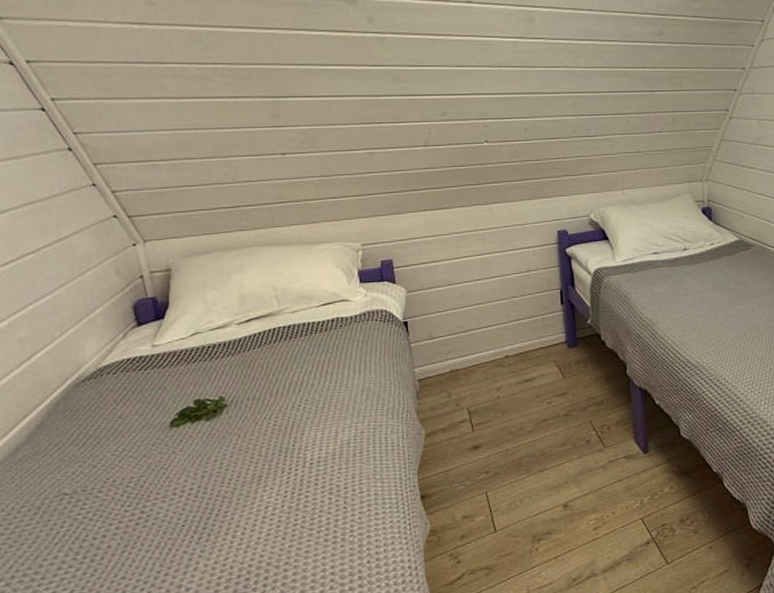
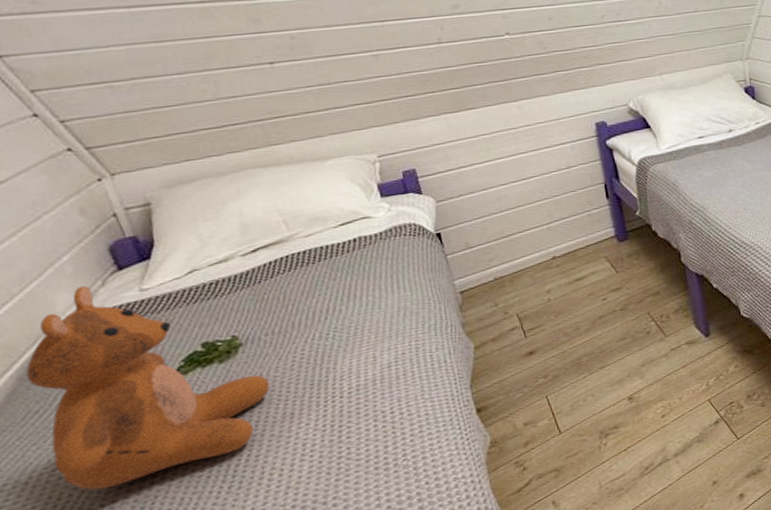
teddy bear: none [53,336,245,523] -> present [25,285,270,490]

